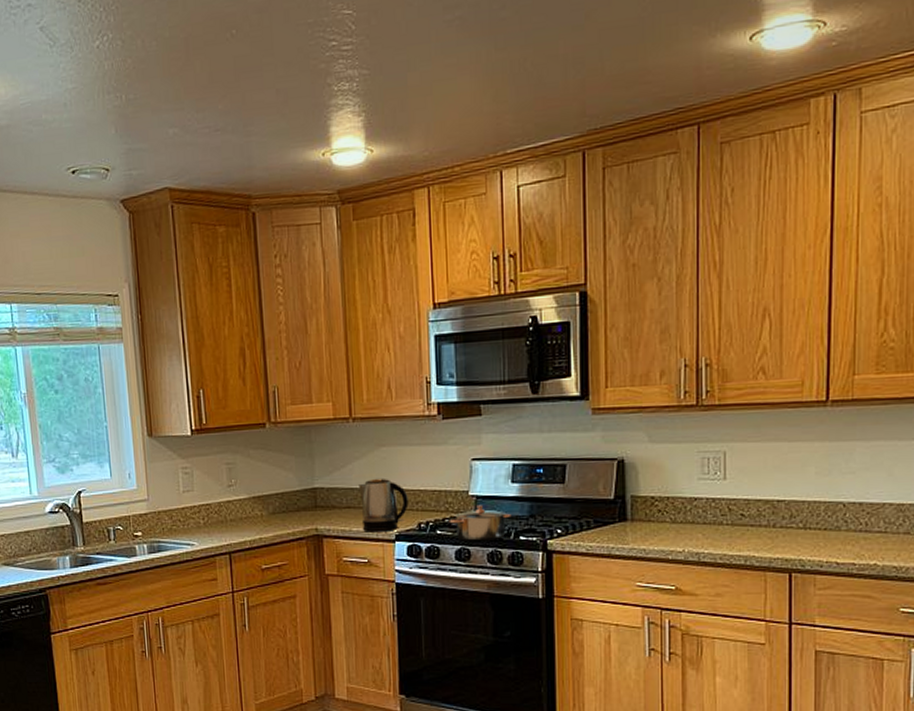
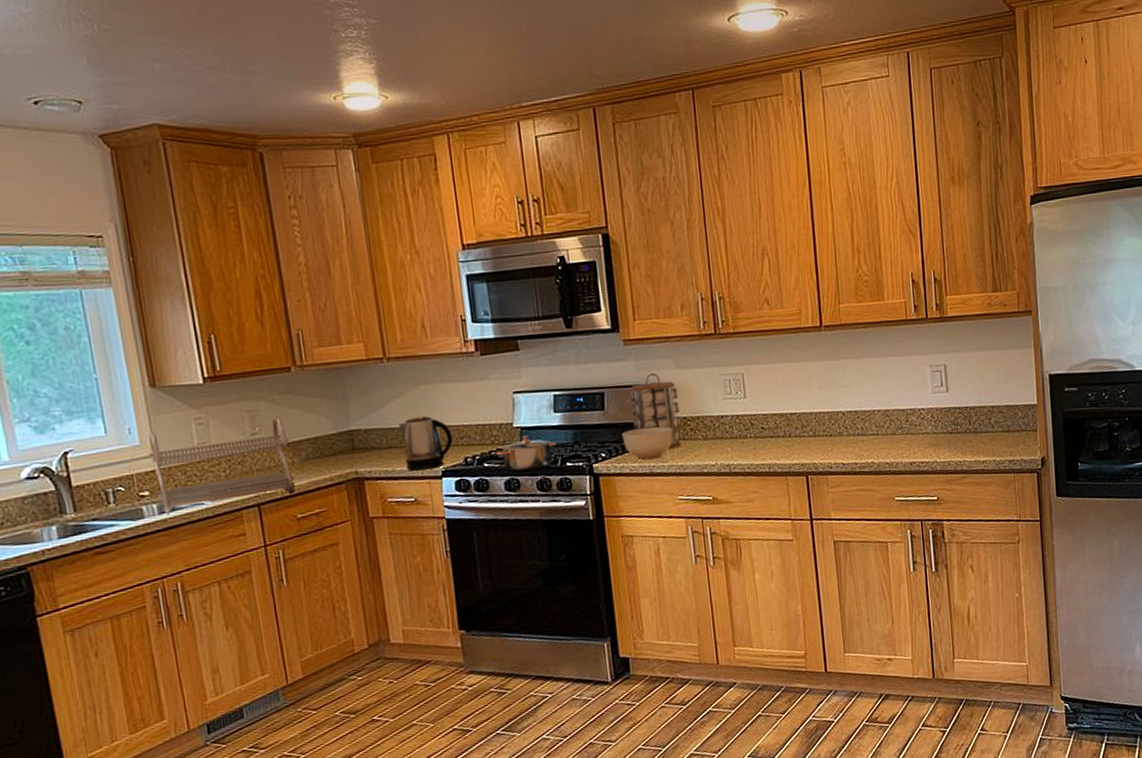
dish rack: none [143,469,263,553] -> present [149,415,296,514]
bowl: none [580,504,637,540] -> present [621,426,673,460]
spice rack: none [594,445,648,530] -> present [630,372,683,449]

